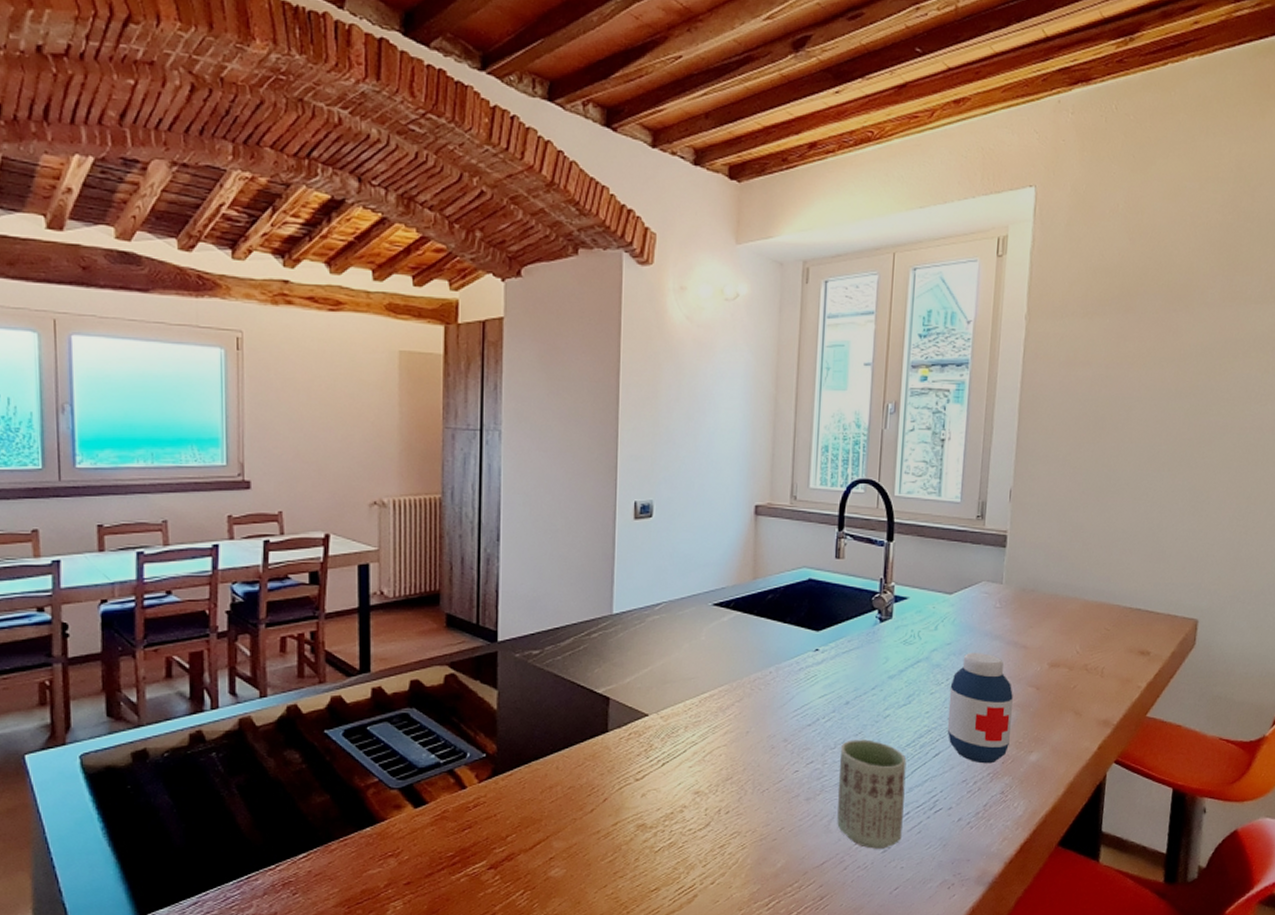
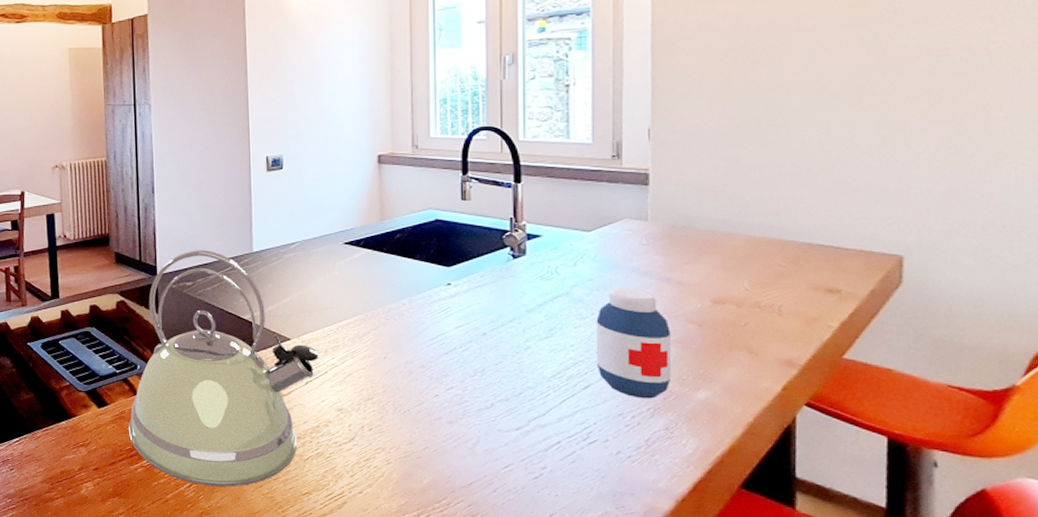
kettle: none [452,611,678,891] -> present [129,250,319,487]
cup: present [837,739,907,849] -> none [480,369,554,475]

